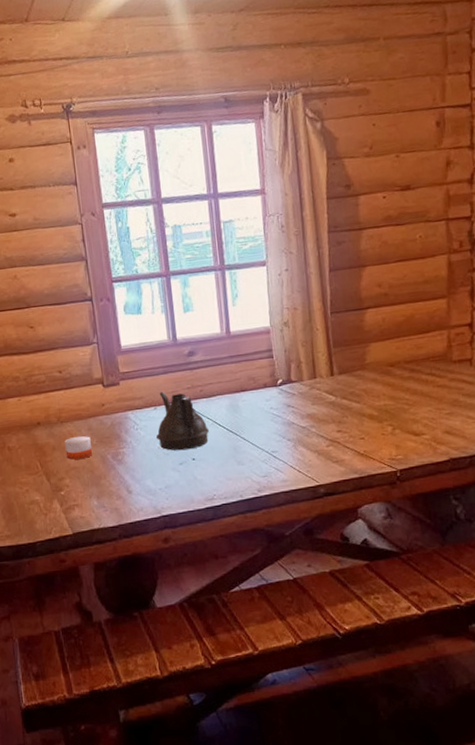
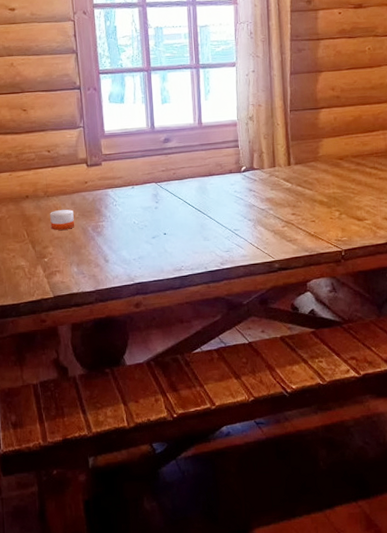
teapot: present [155,392,209,451] -> none [132,173,180,226]

